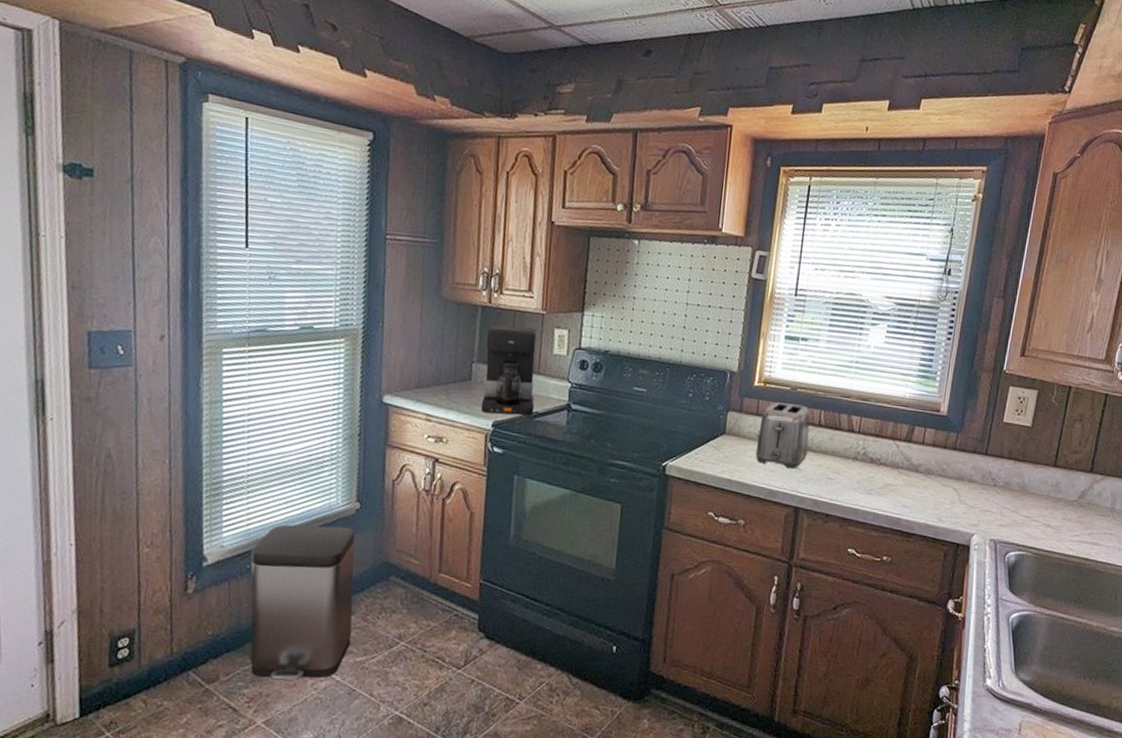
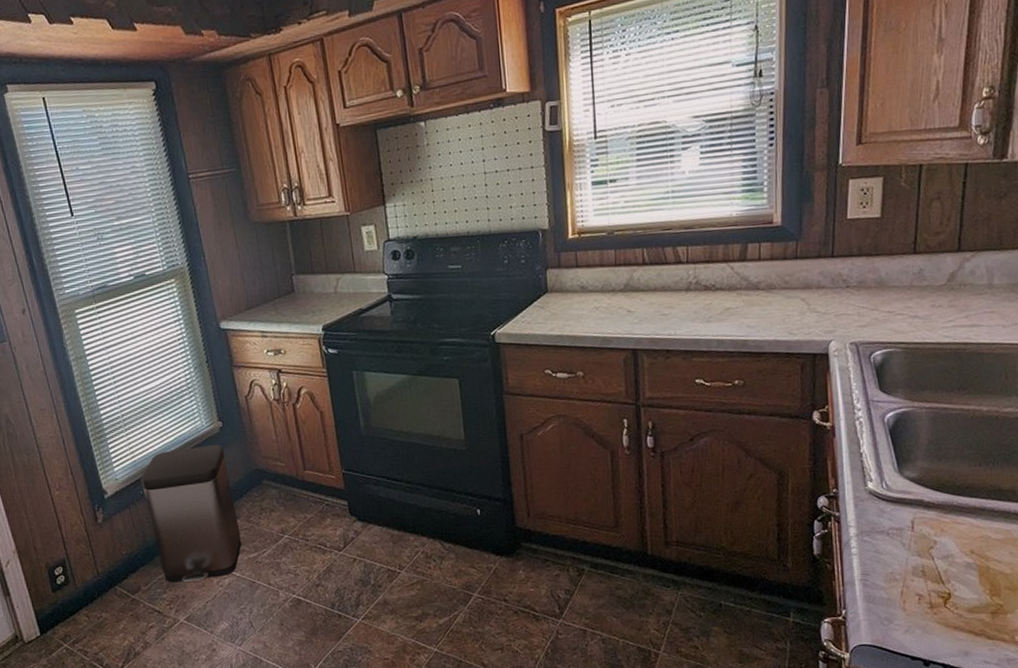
coffee maker: present [480,324,537,416] -> none [299,230,359,320]
toaster: present [755,402,810,469] -> none [581,247,636,314]

